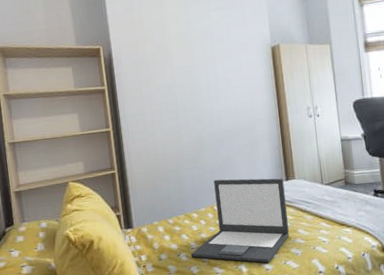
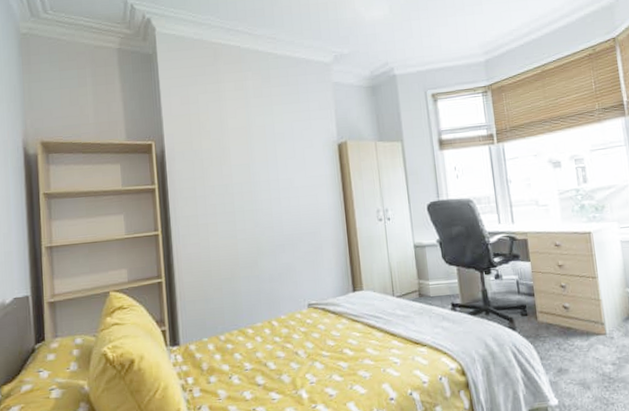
laptop: present [190,178,290,263] -> none [244,289,357,388]

